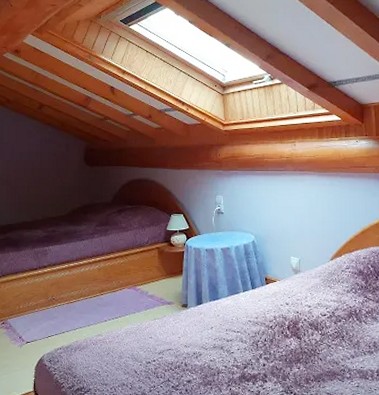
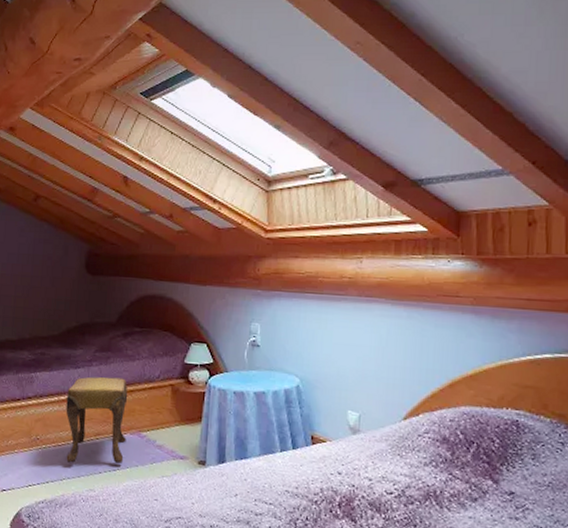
footstool: none [75,245,125,315] -> present [66,377,128,465]

